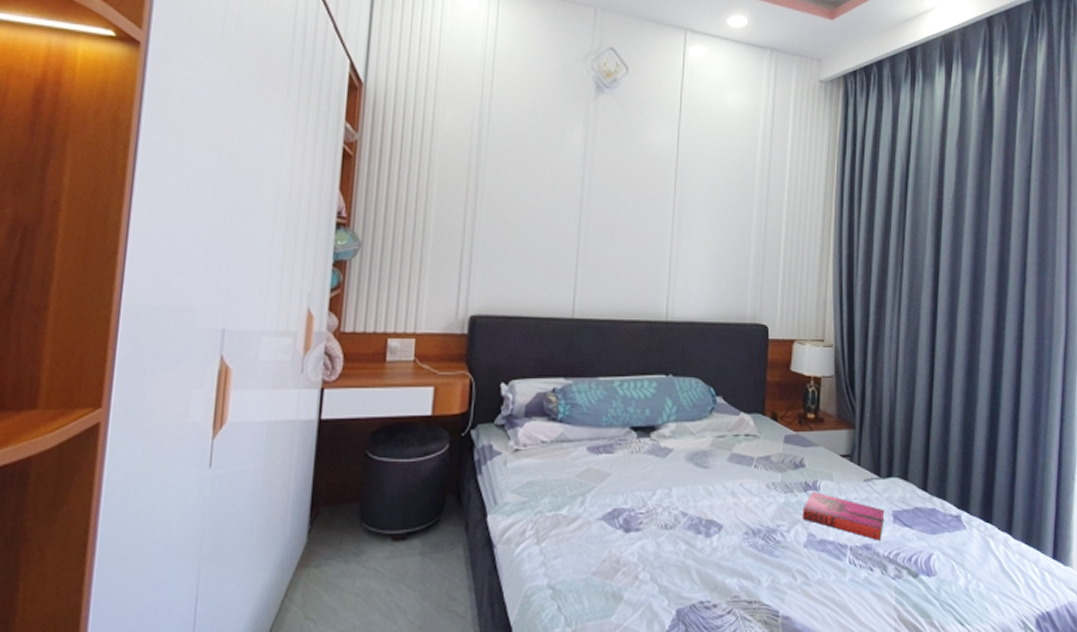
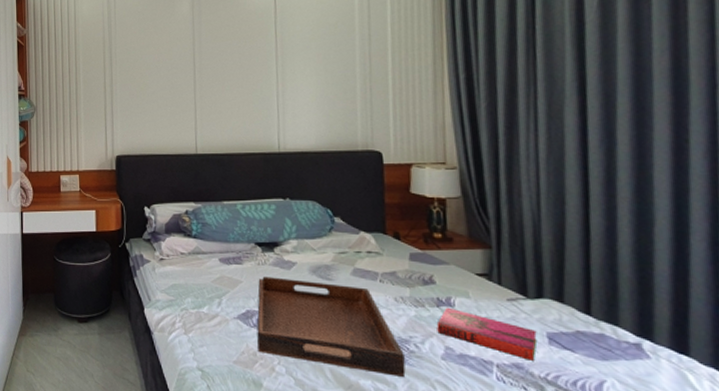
serving tray: none [622,467,771,571] -> present [257,276,406,377]

